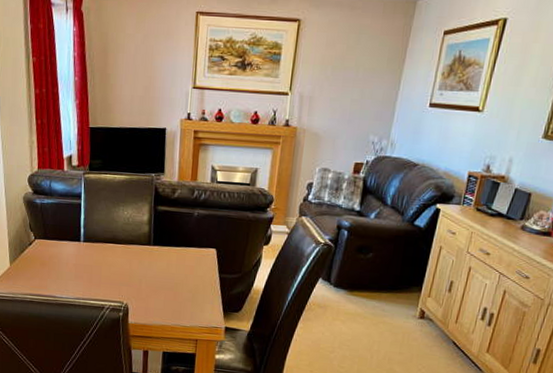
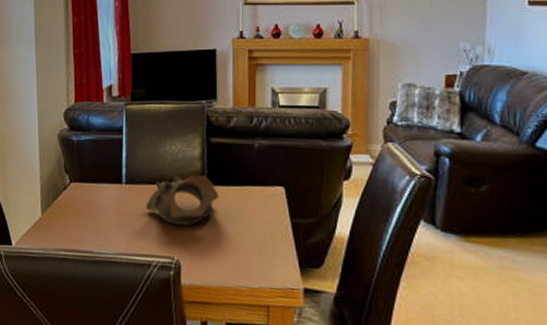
decorative bowl: none [101,237,163,278] -> present [146,175,219,226]

